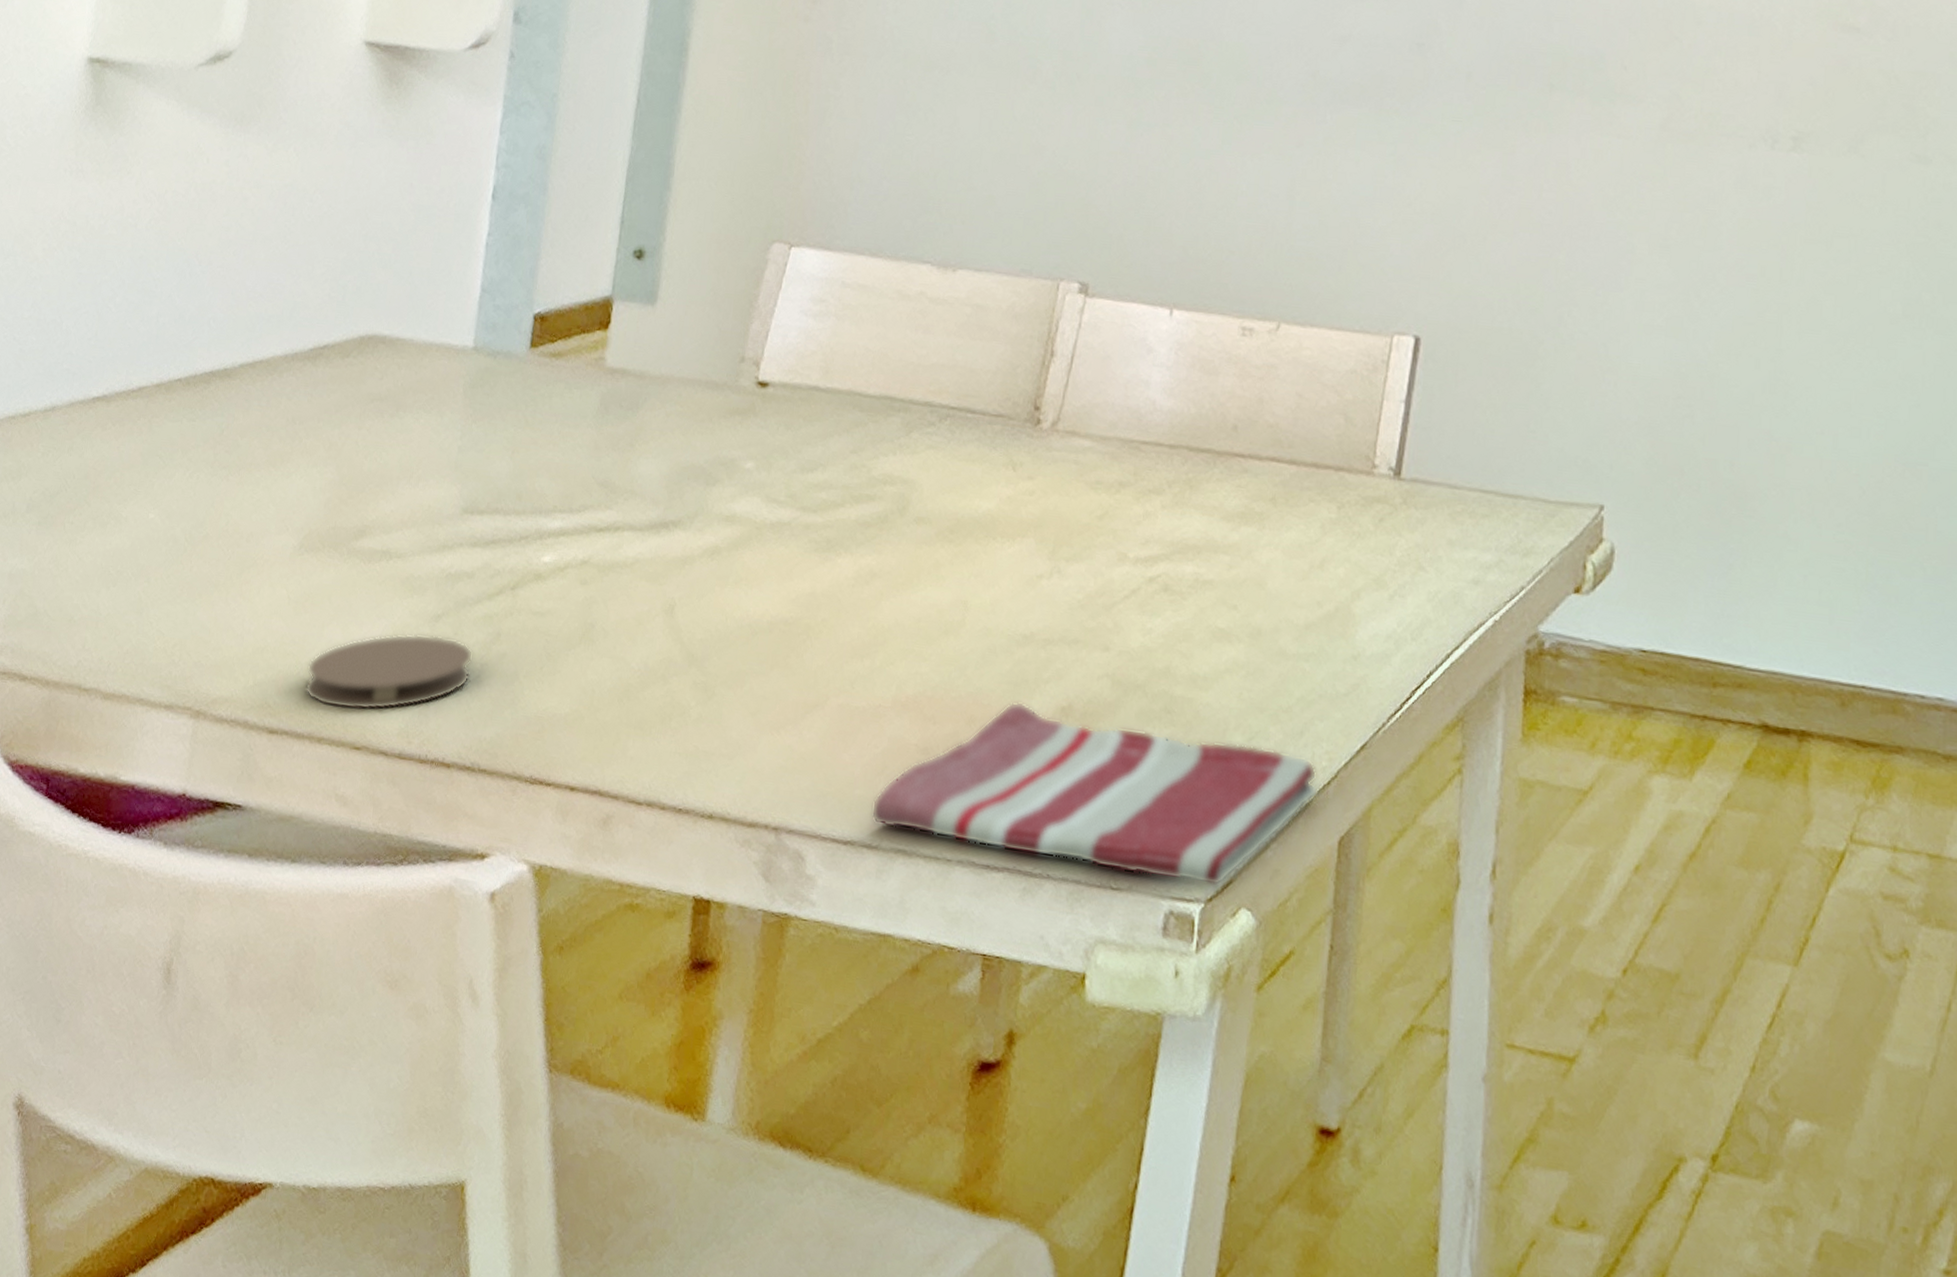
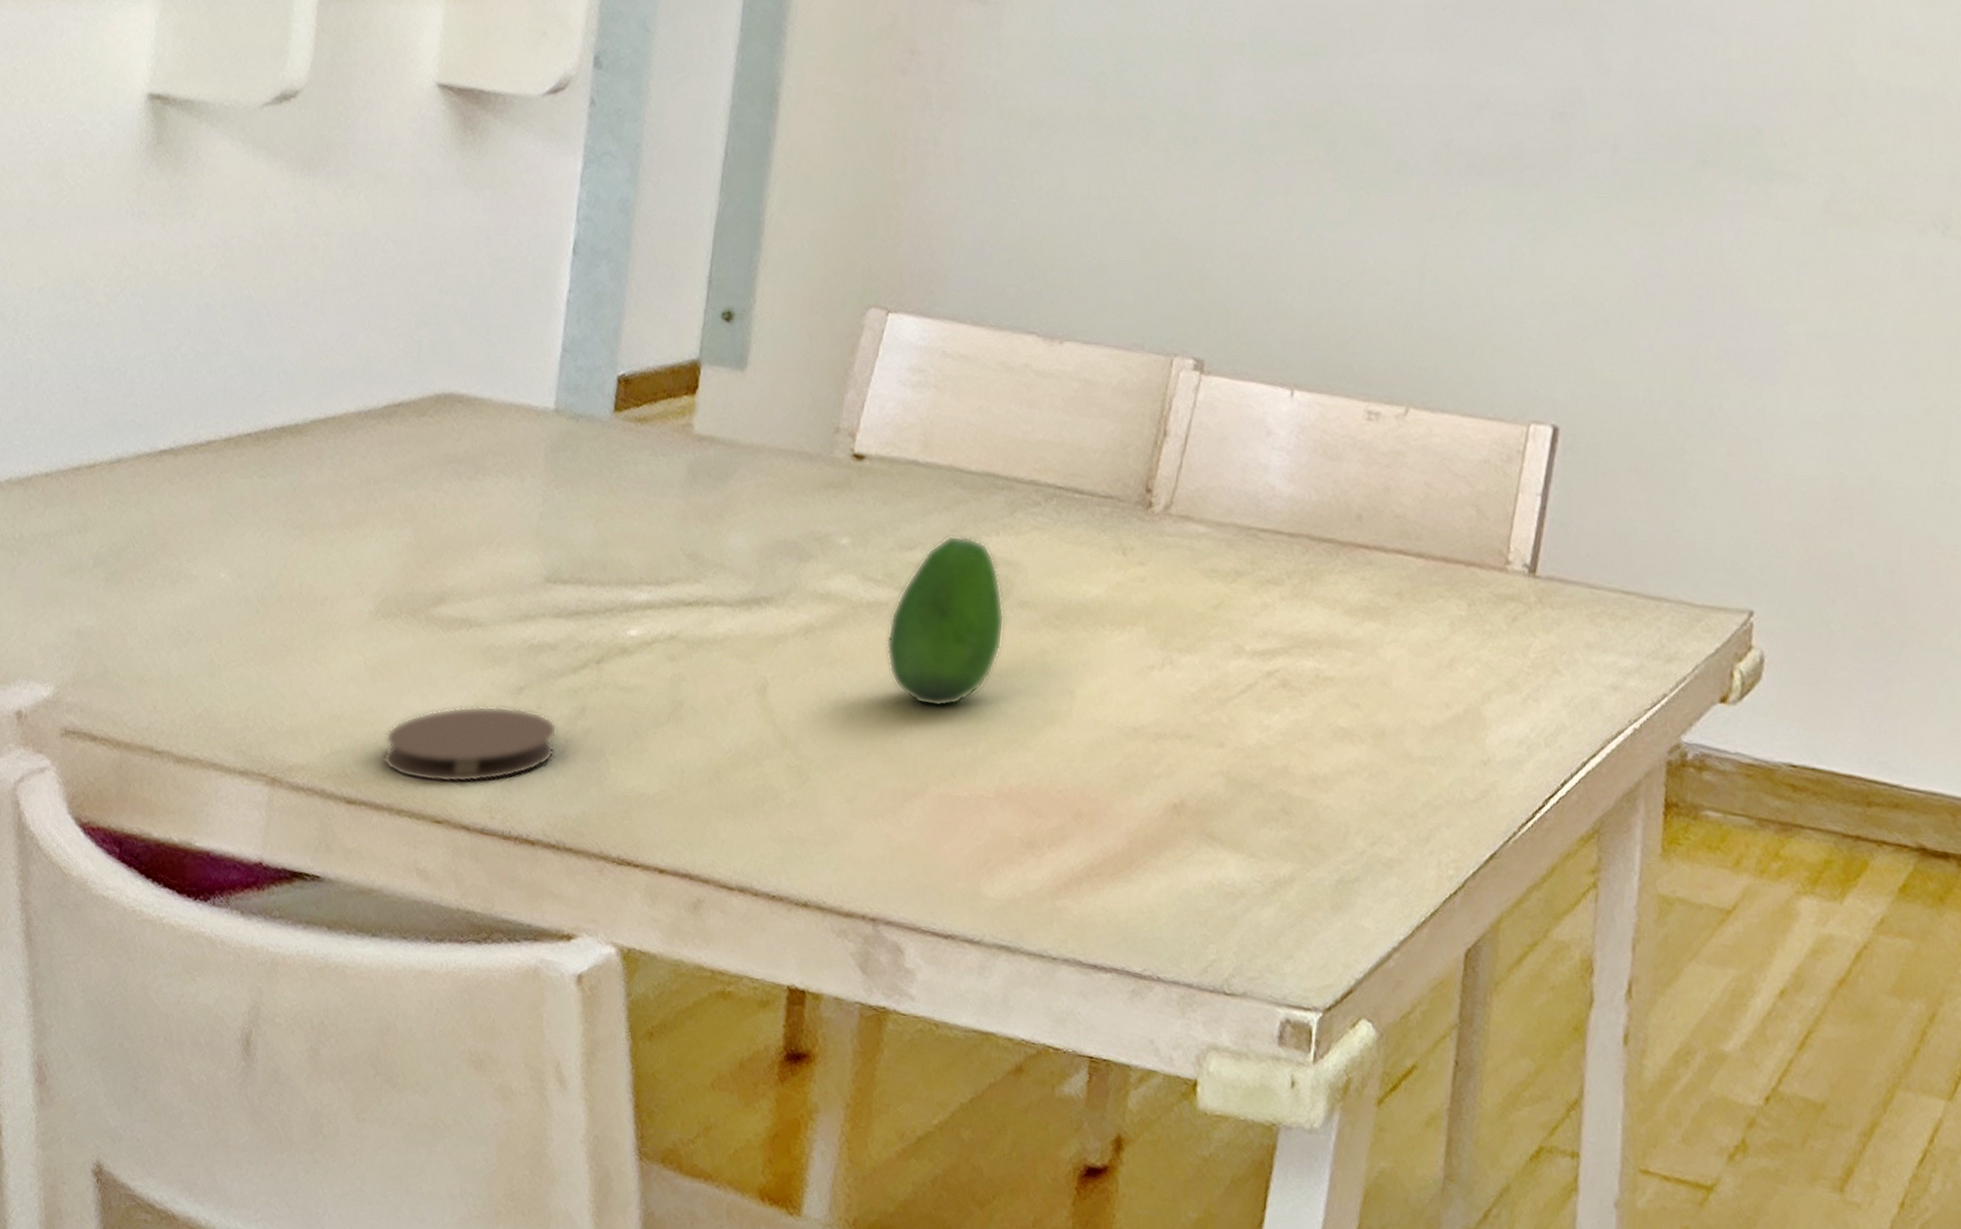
fruit: none [788,456,901,622] -> present [885,535,1005,708]
dish towel: present [871,701,1318,886] -> none [973,797,1444,996]

